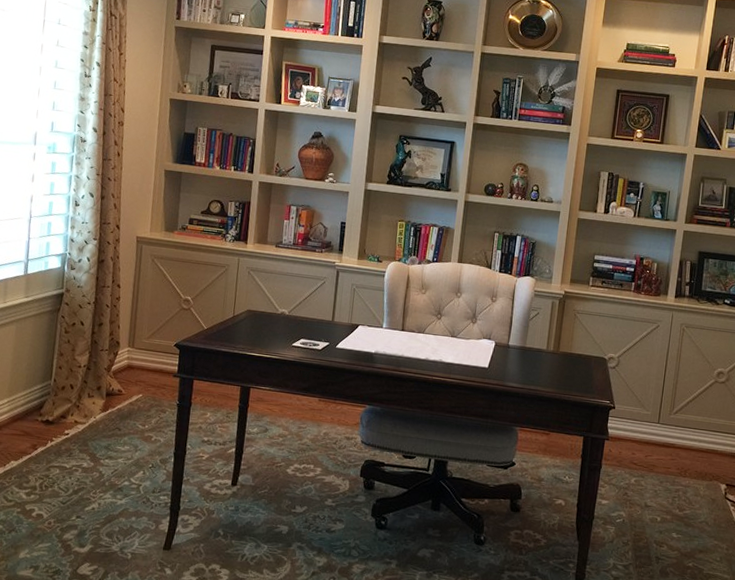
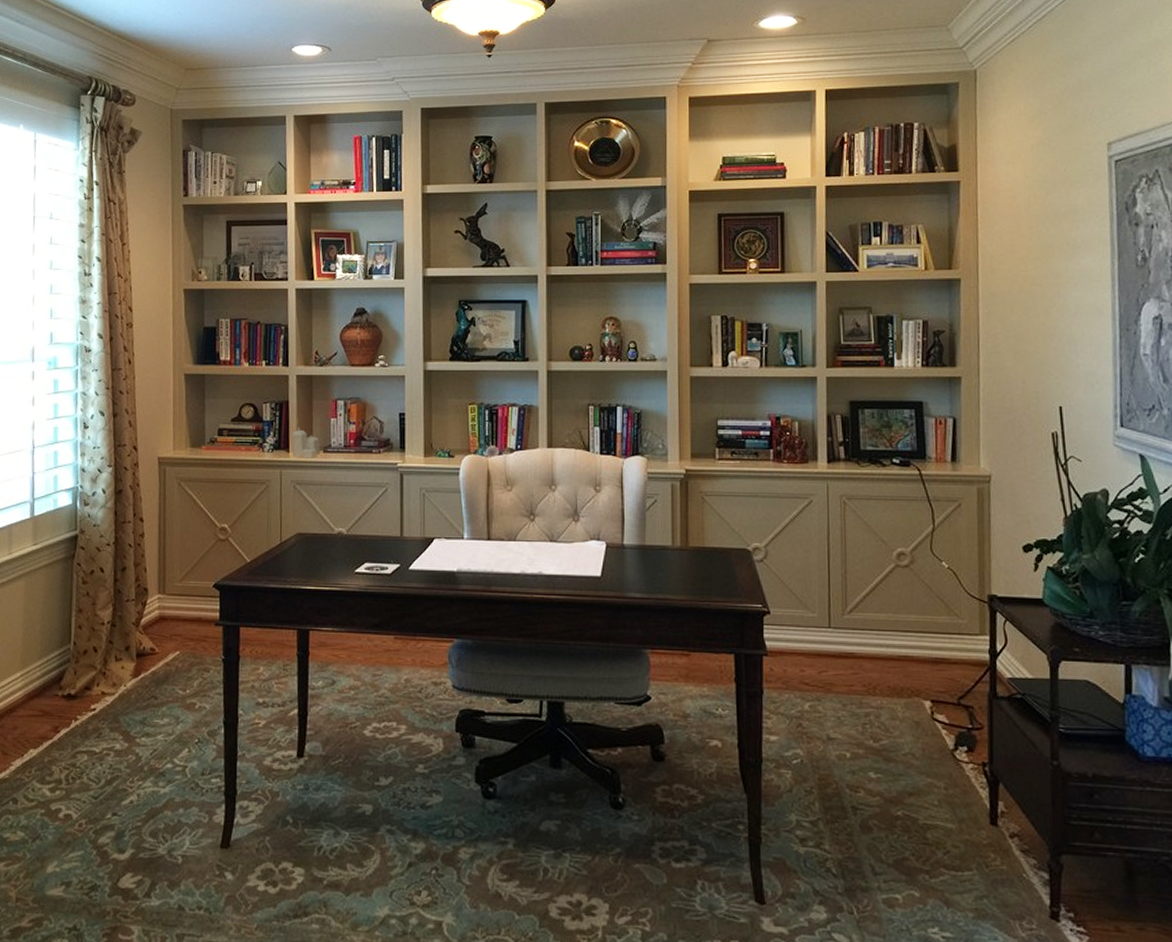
candle: none [249,224,274,251] -> present [291,426,320,459]

